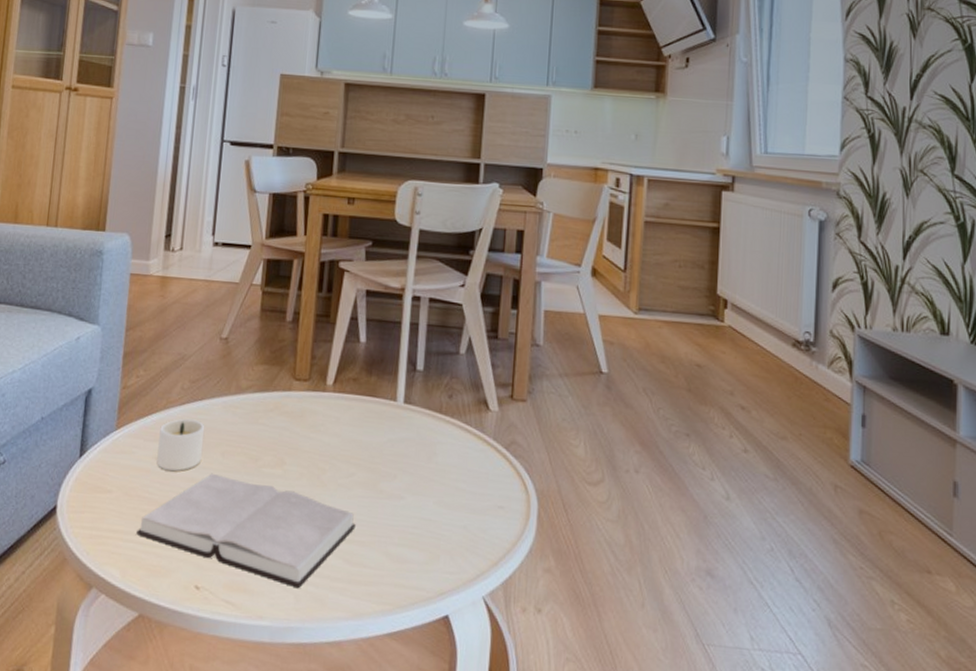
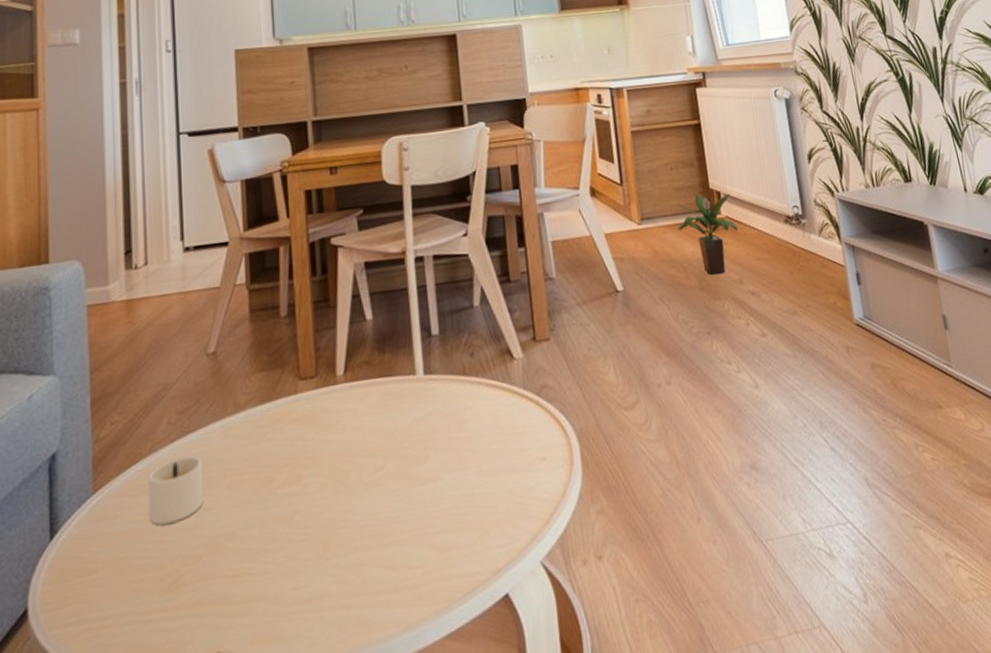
hardback book: present [136,473,356,589] -> none [135,505,393,617]
potted plant: none [674,298,739,381] -> present [677,193,737,275]

